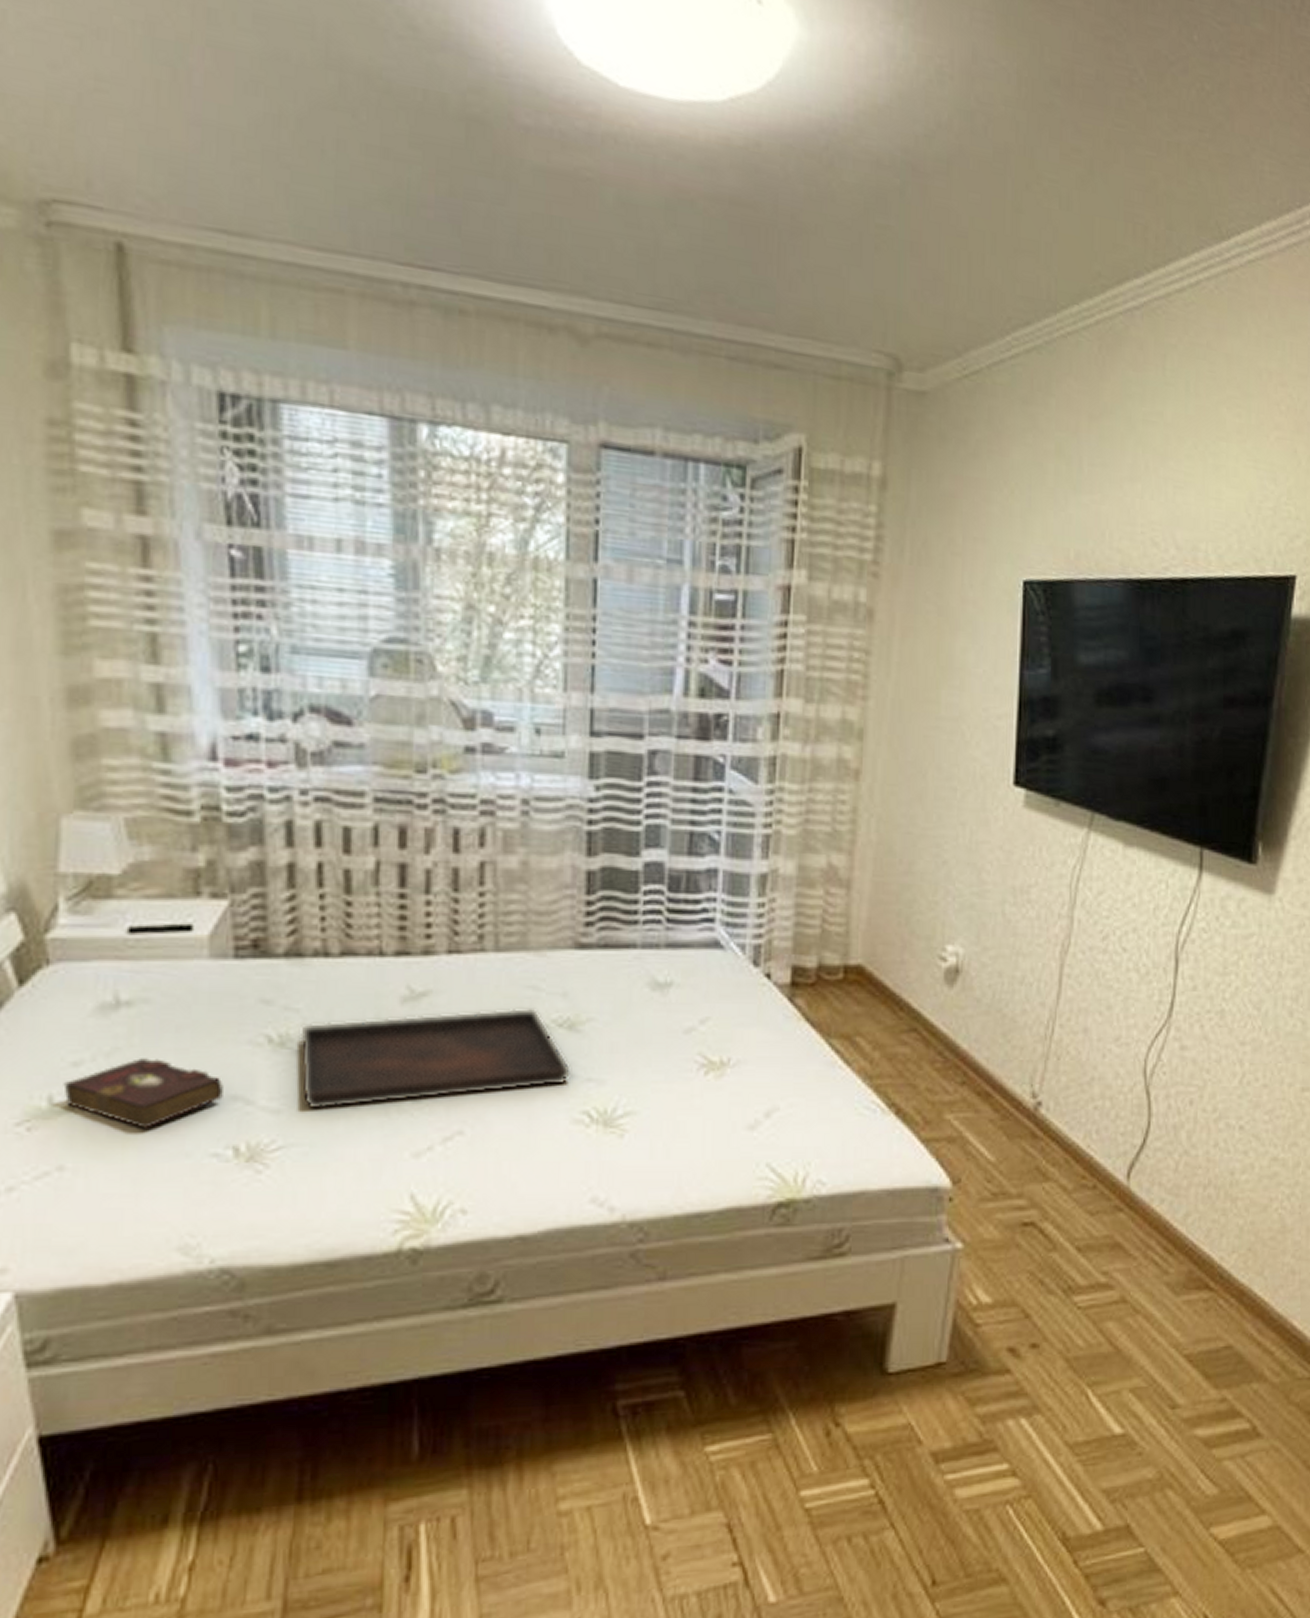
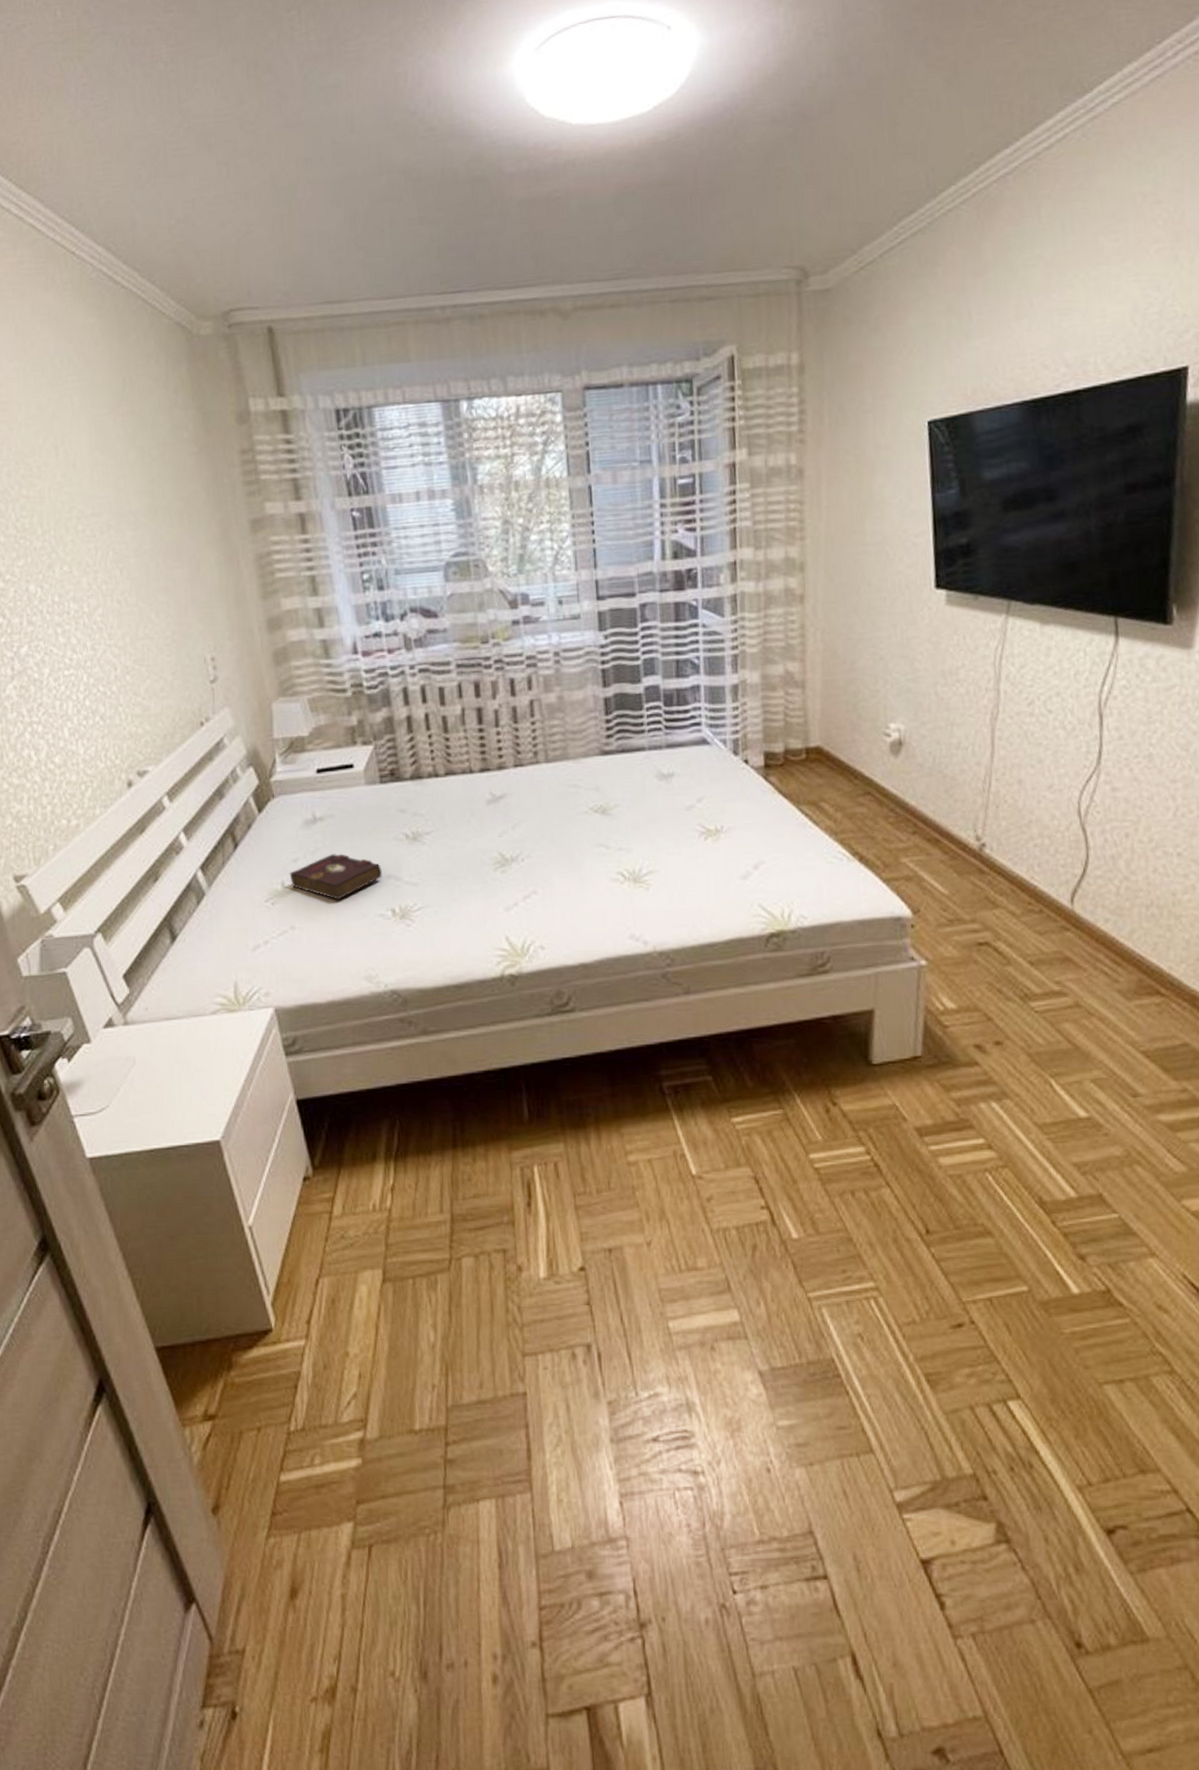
serving tray: present [299,1007,572,1111] -> none [425,800,608,883]

